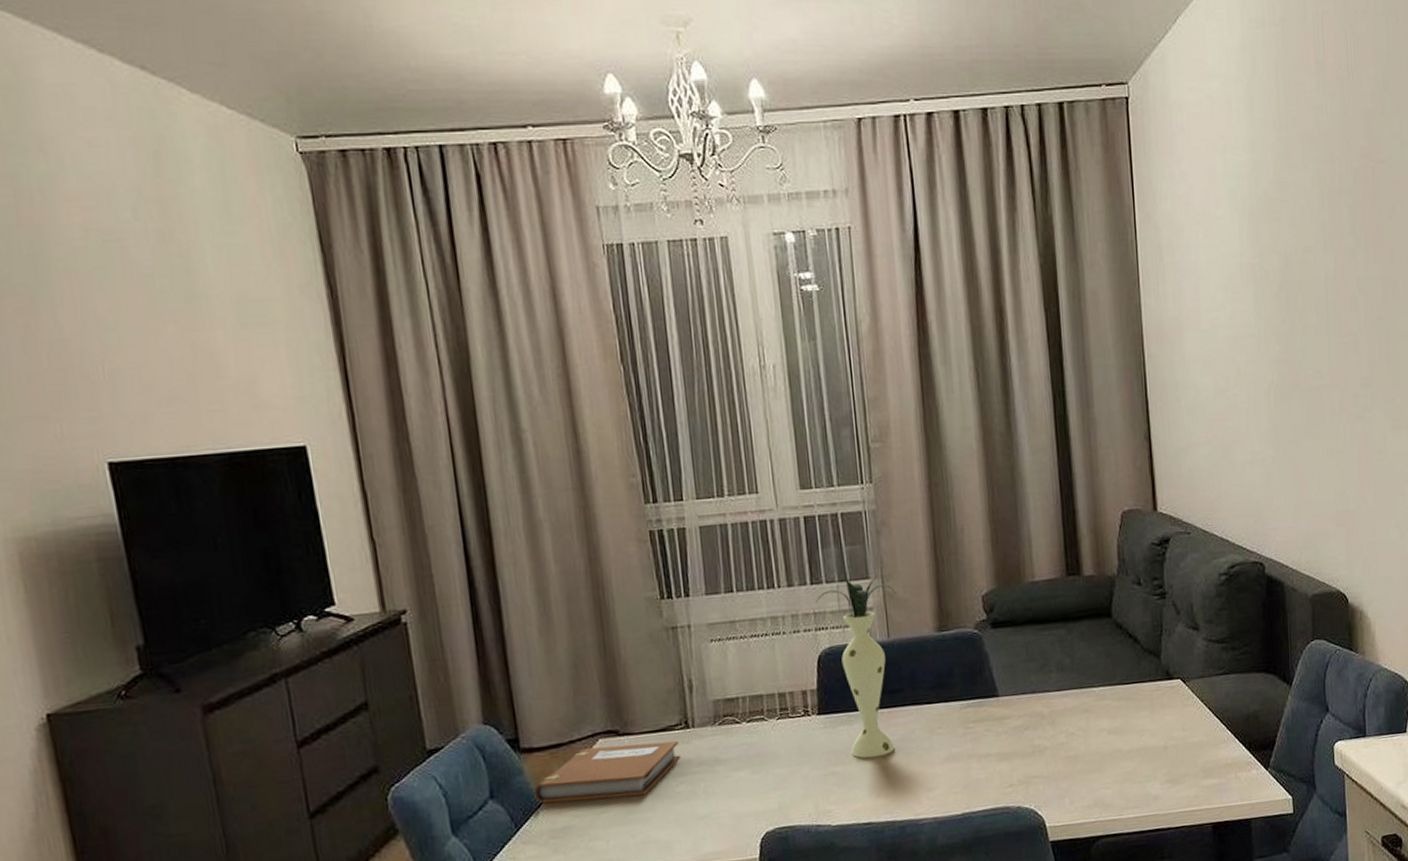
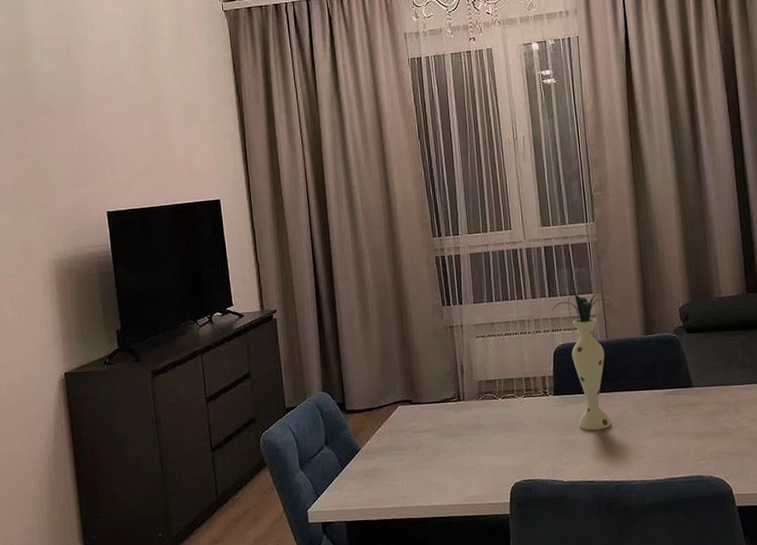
notebook: present [533,740,681,804] -> none [354,409,454,451]

